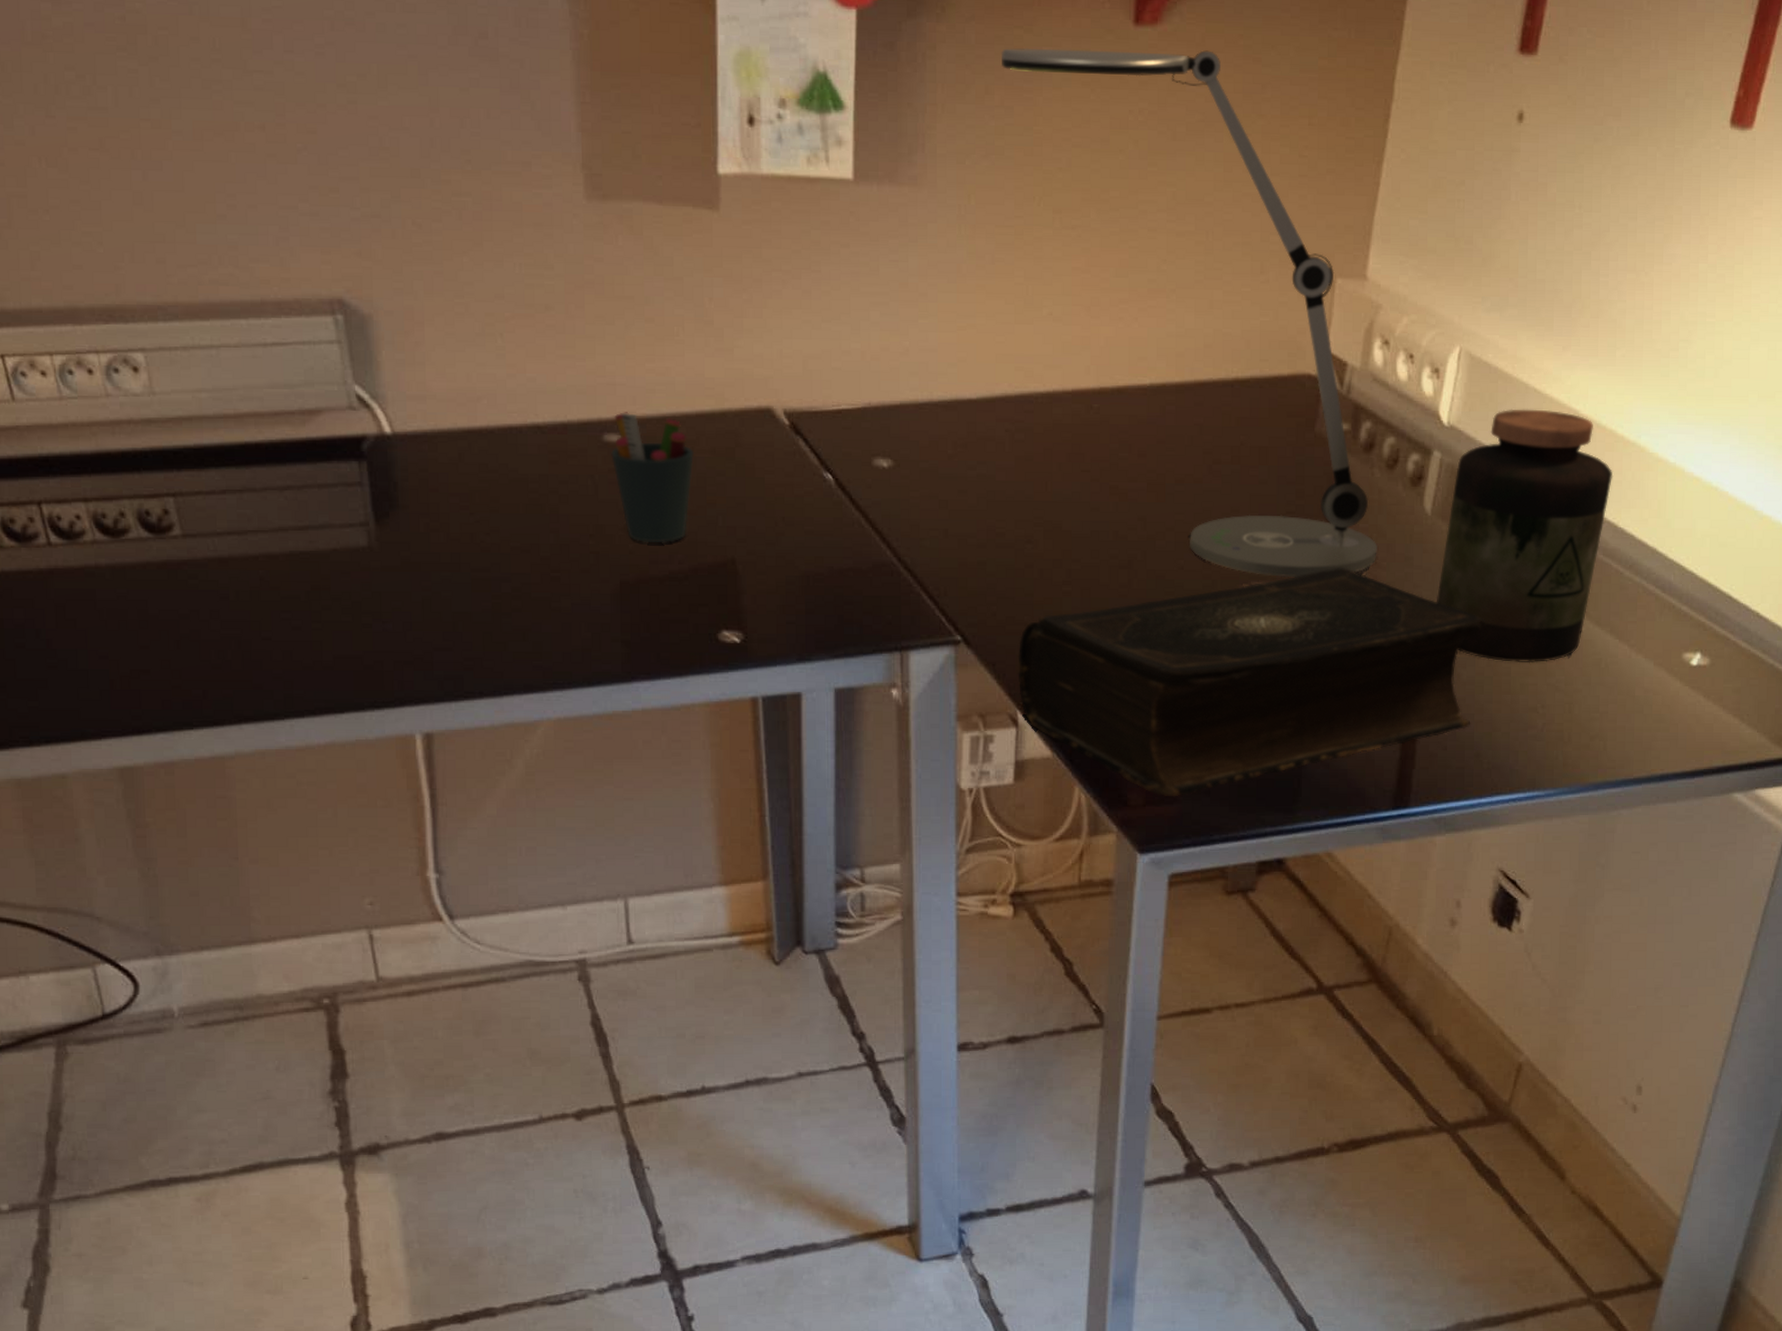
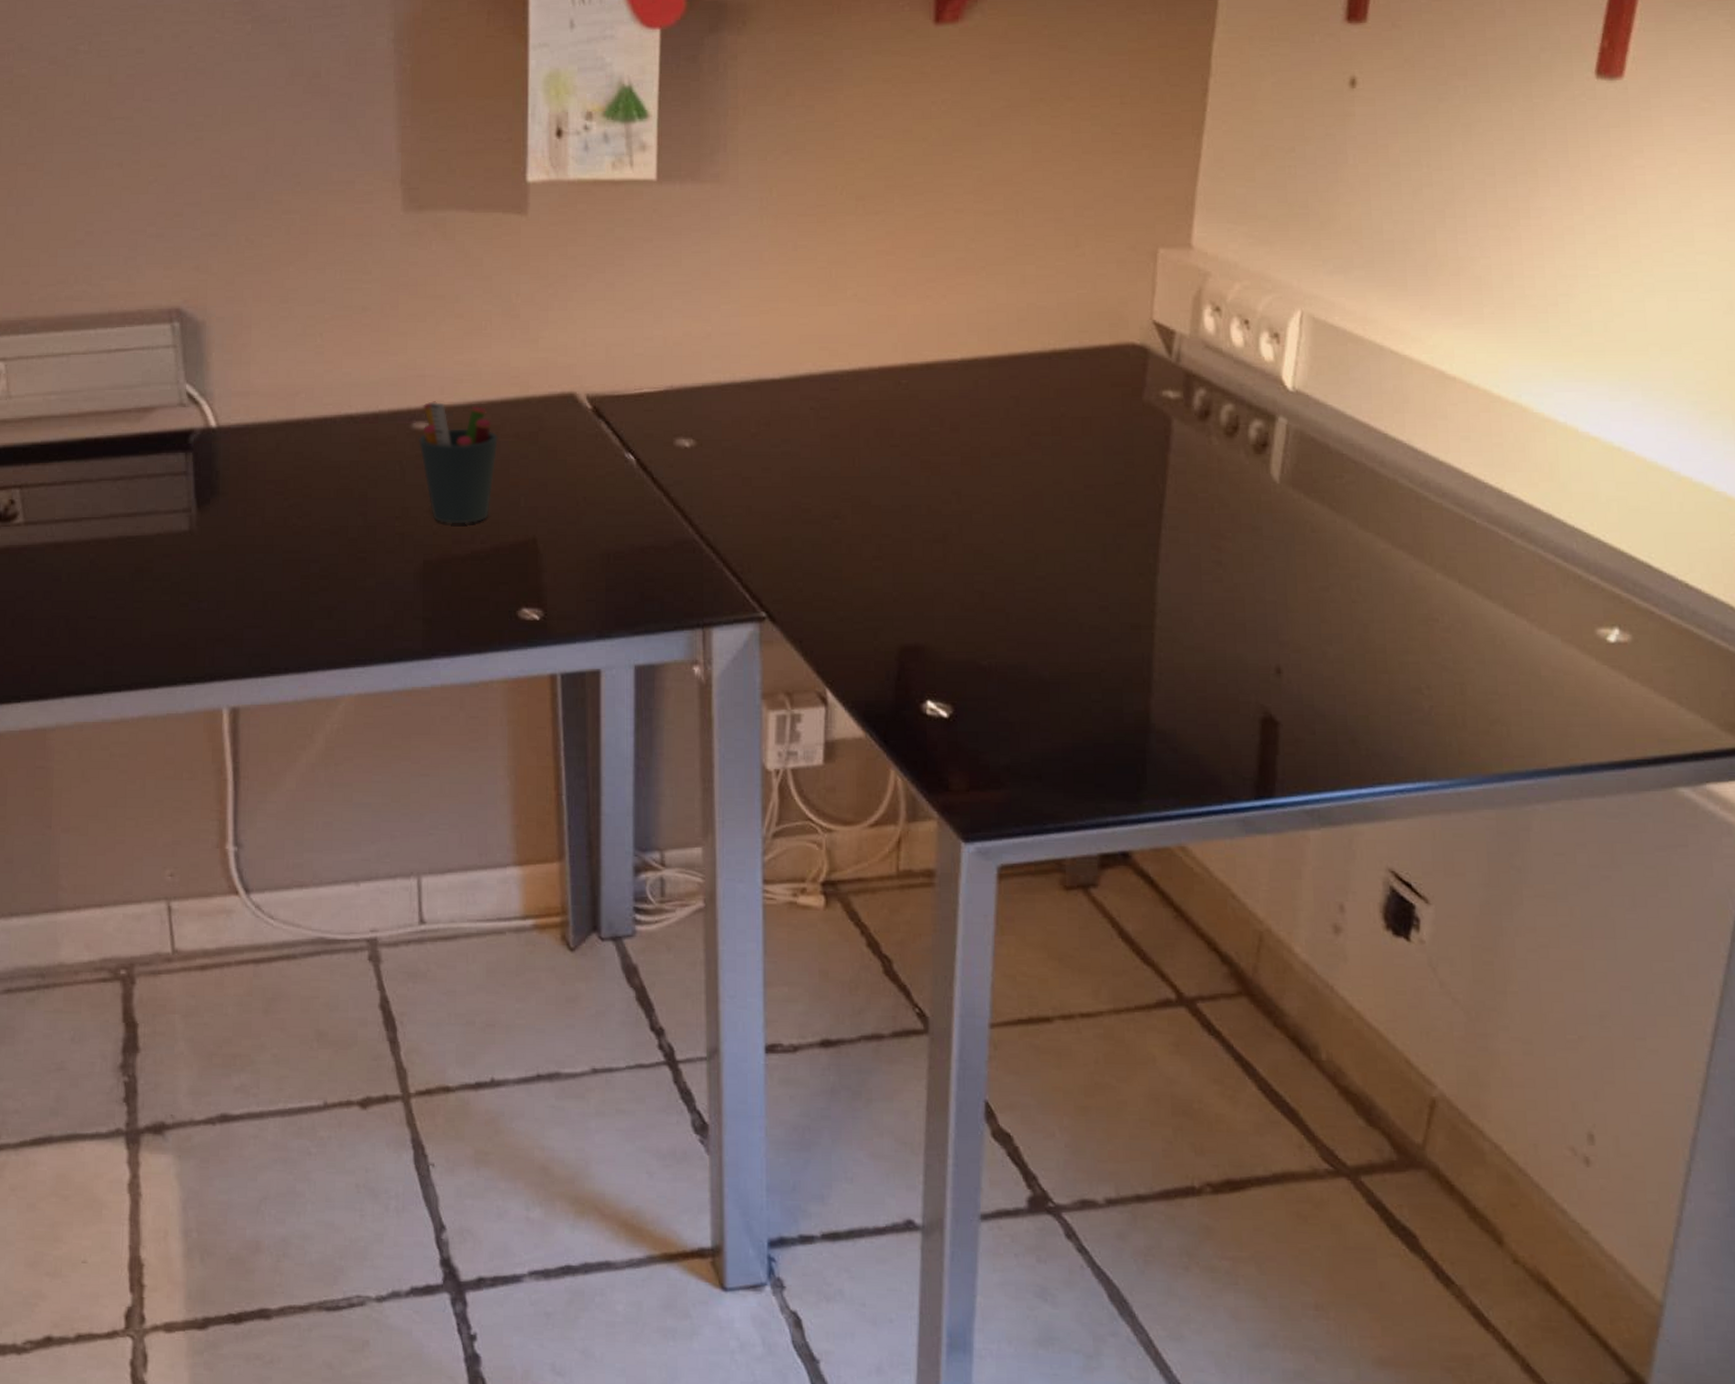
desk lamp: present [1000,47,1377,578] -> none [801,42,1220,551]
book: present [1017,568,1485,797] -> none [826,539,1351,782]
jar: present [1437,409,1613,663] -> none [1292,371,1492,640]

